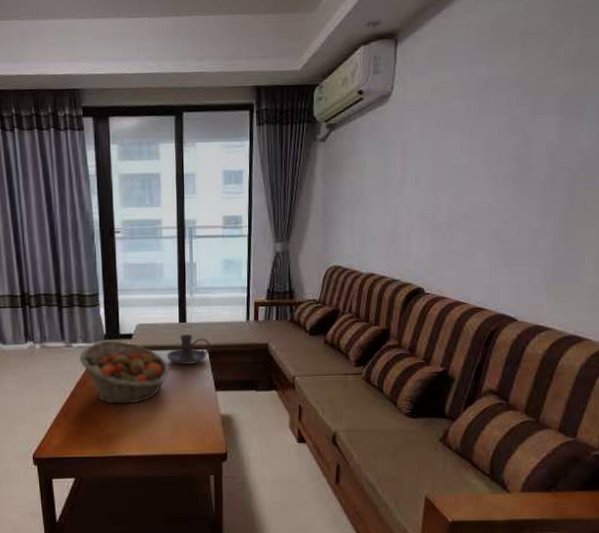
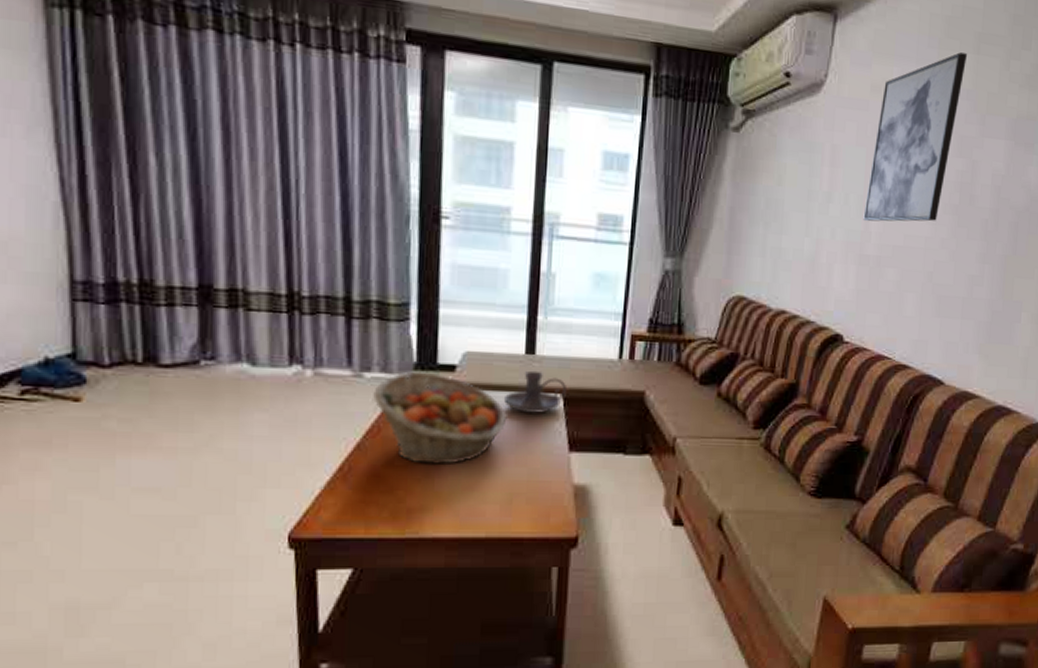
wall art: none [433,50,514,196] -> present [863,52,967,222]

